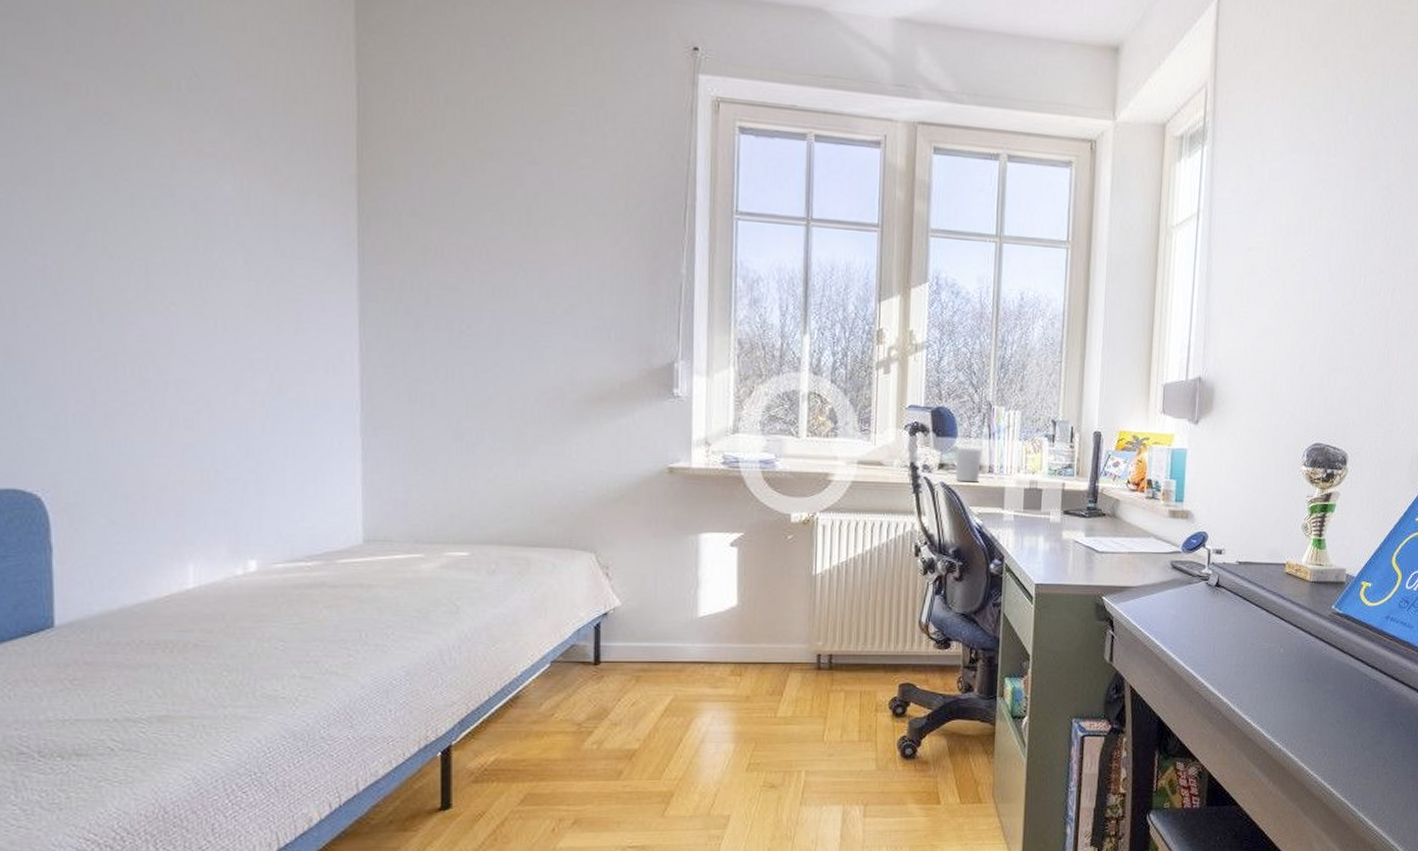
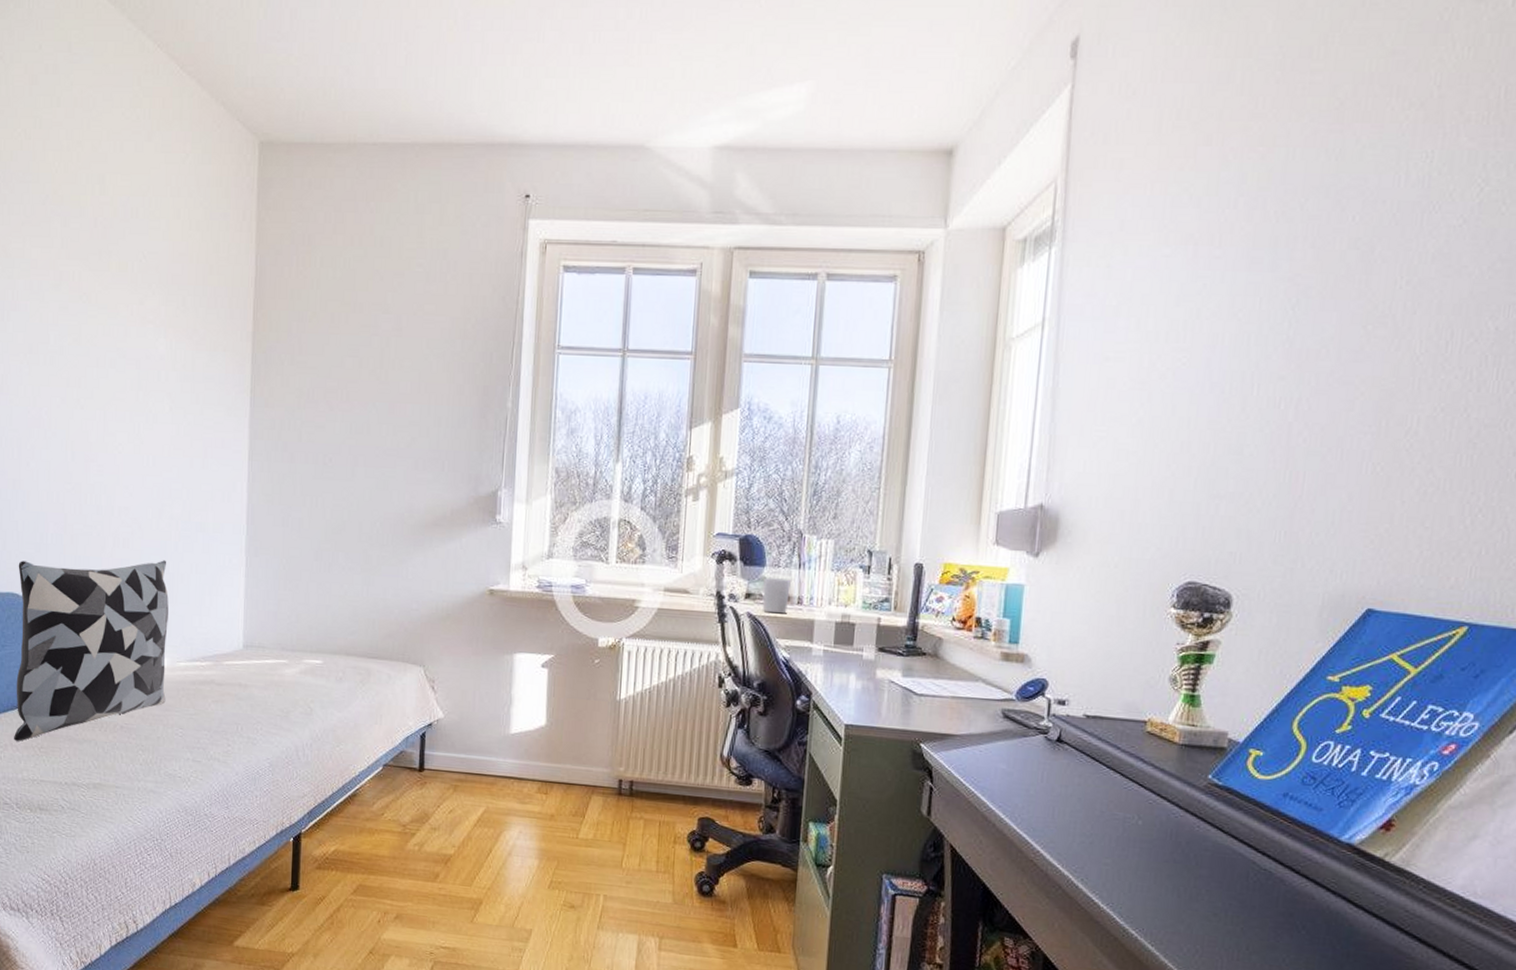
pillow: none [21,444,258,674] -> present [14,560,169,741]

